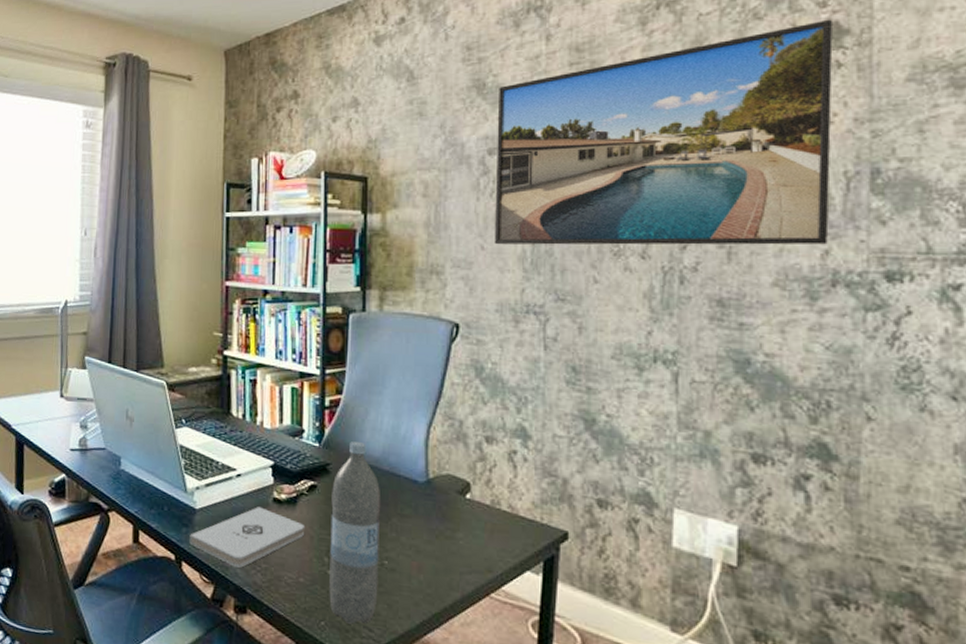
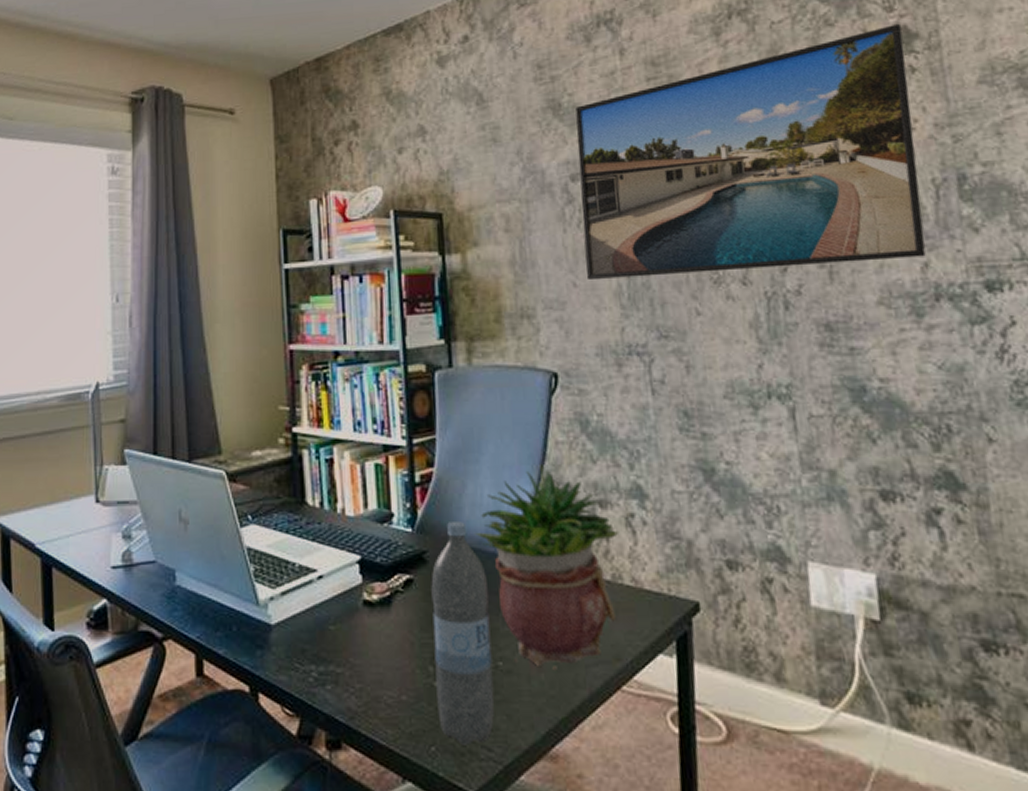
notepad: present [189,507,304,568] -> none [266,613,403,692]
potted plant: none [374,400,502,573] -> present [475,463,619,669]

